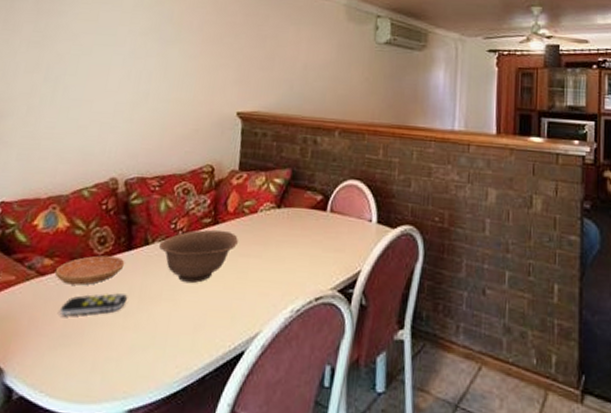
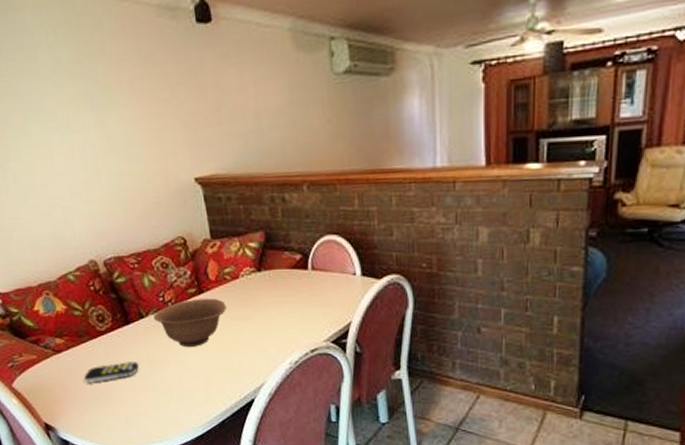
saucer: present [54,255,125,286] -> none [68,331,128,358]

